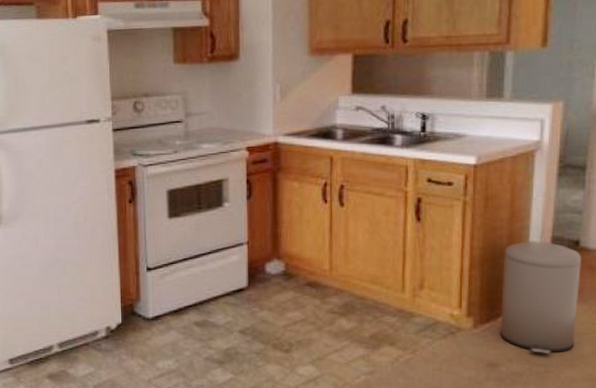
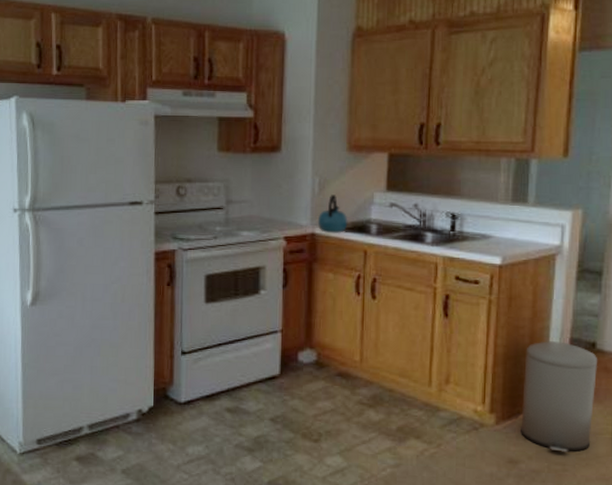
kettle: none [280,101,312,141] -> present [317,194,348,233]

